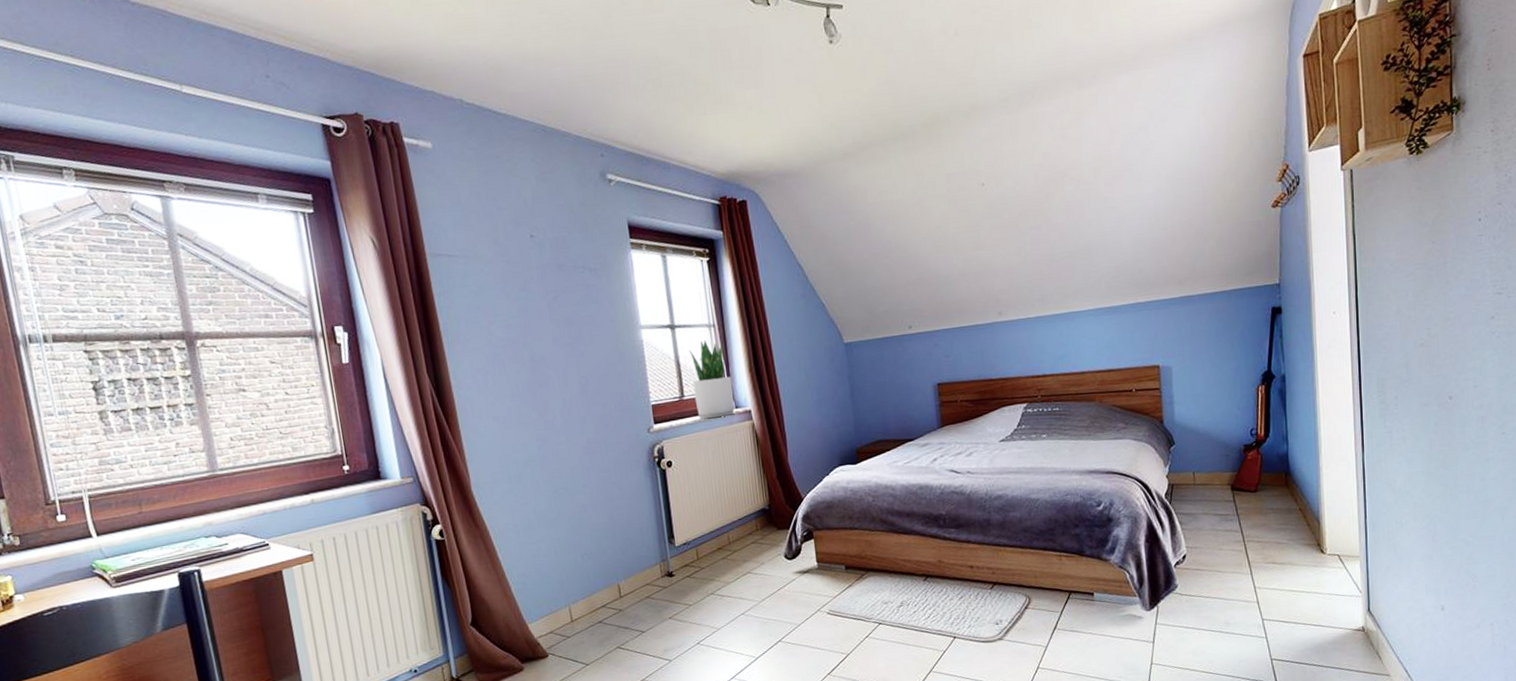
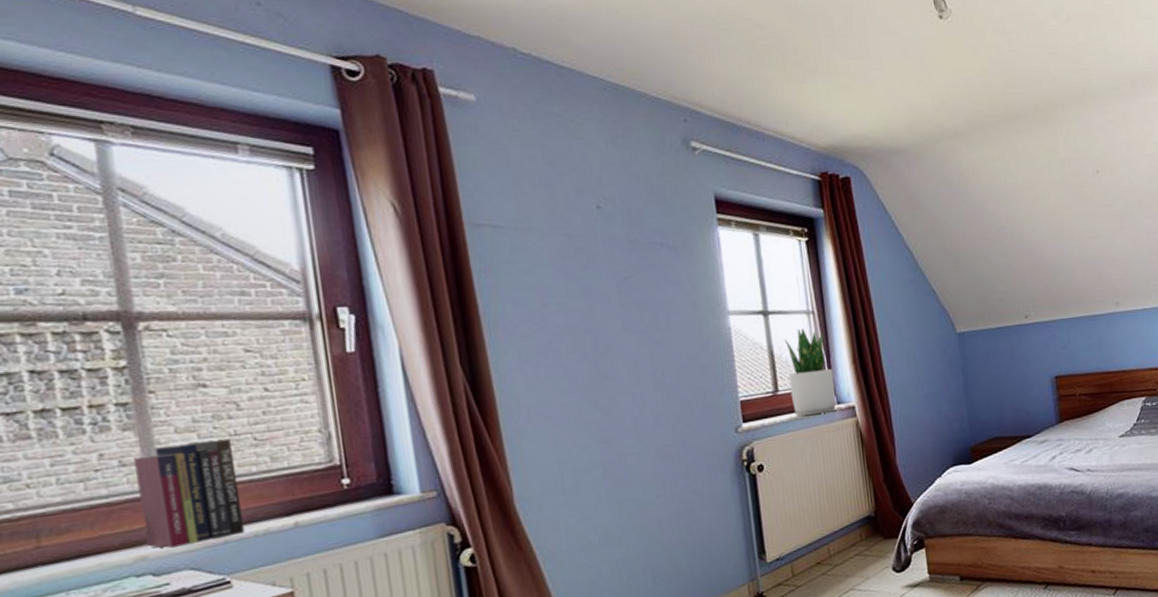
books: none [199,432,277,517] -> present [134,438,246,549]

